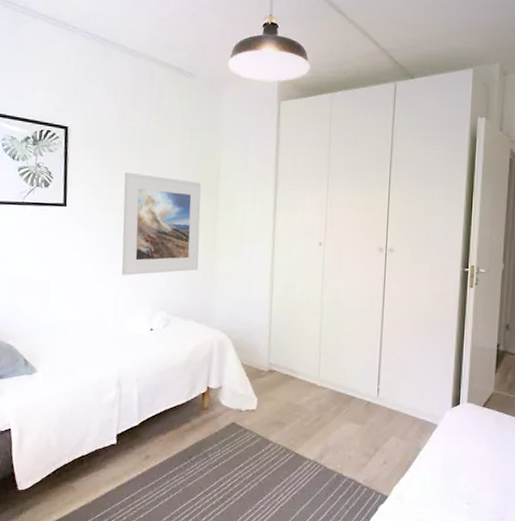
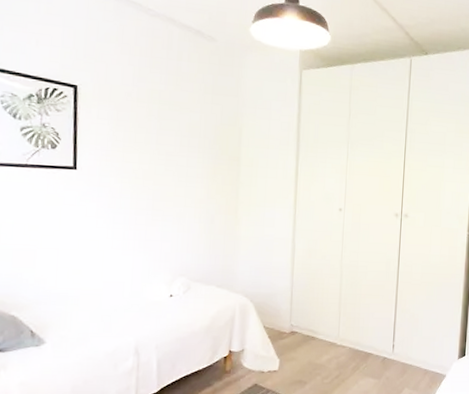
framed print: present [122,172,201,276] -> none [138,135,222,241]

